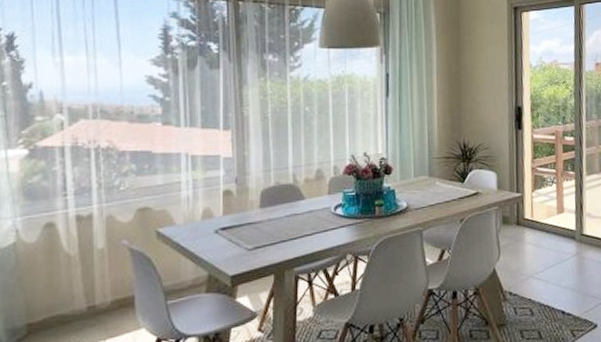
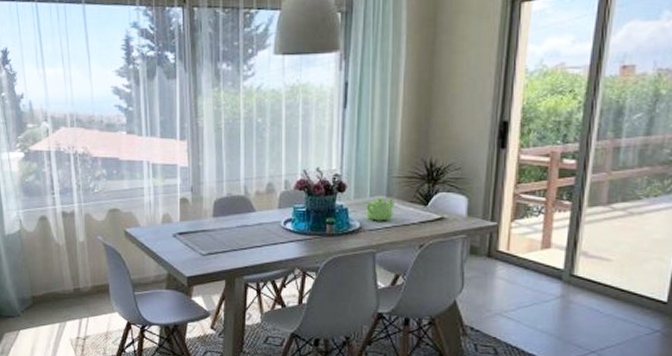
teapot: none [411,176,436,200] -> present [366,197,393,221]

